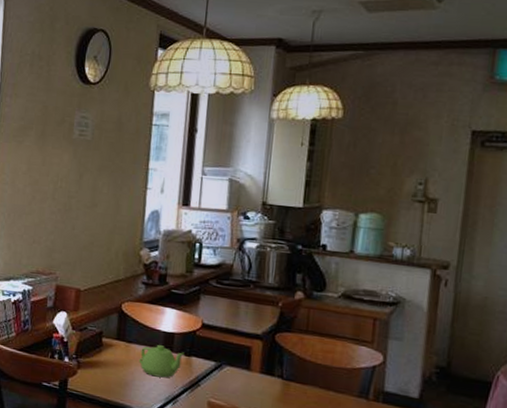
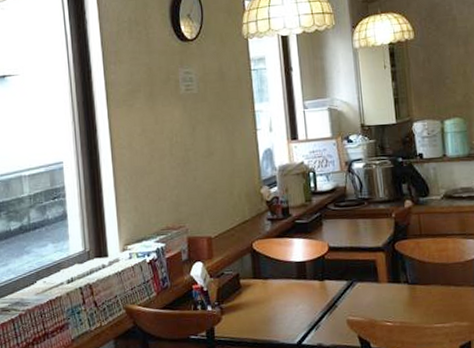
teapot: present [138,345,185,378] -> none [277,275,318,307]

